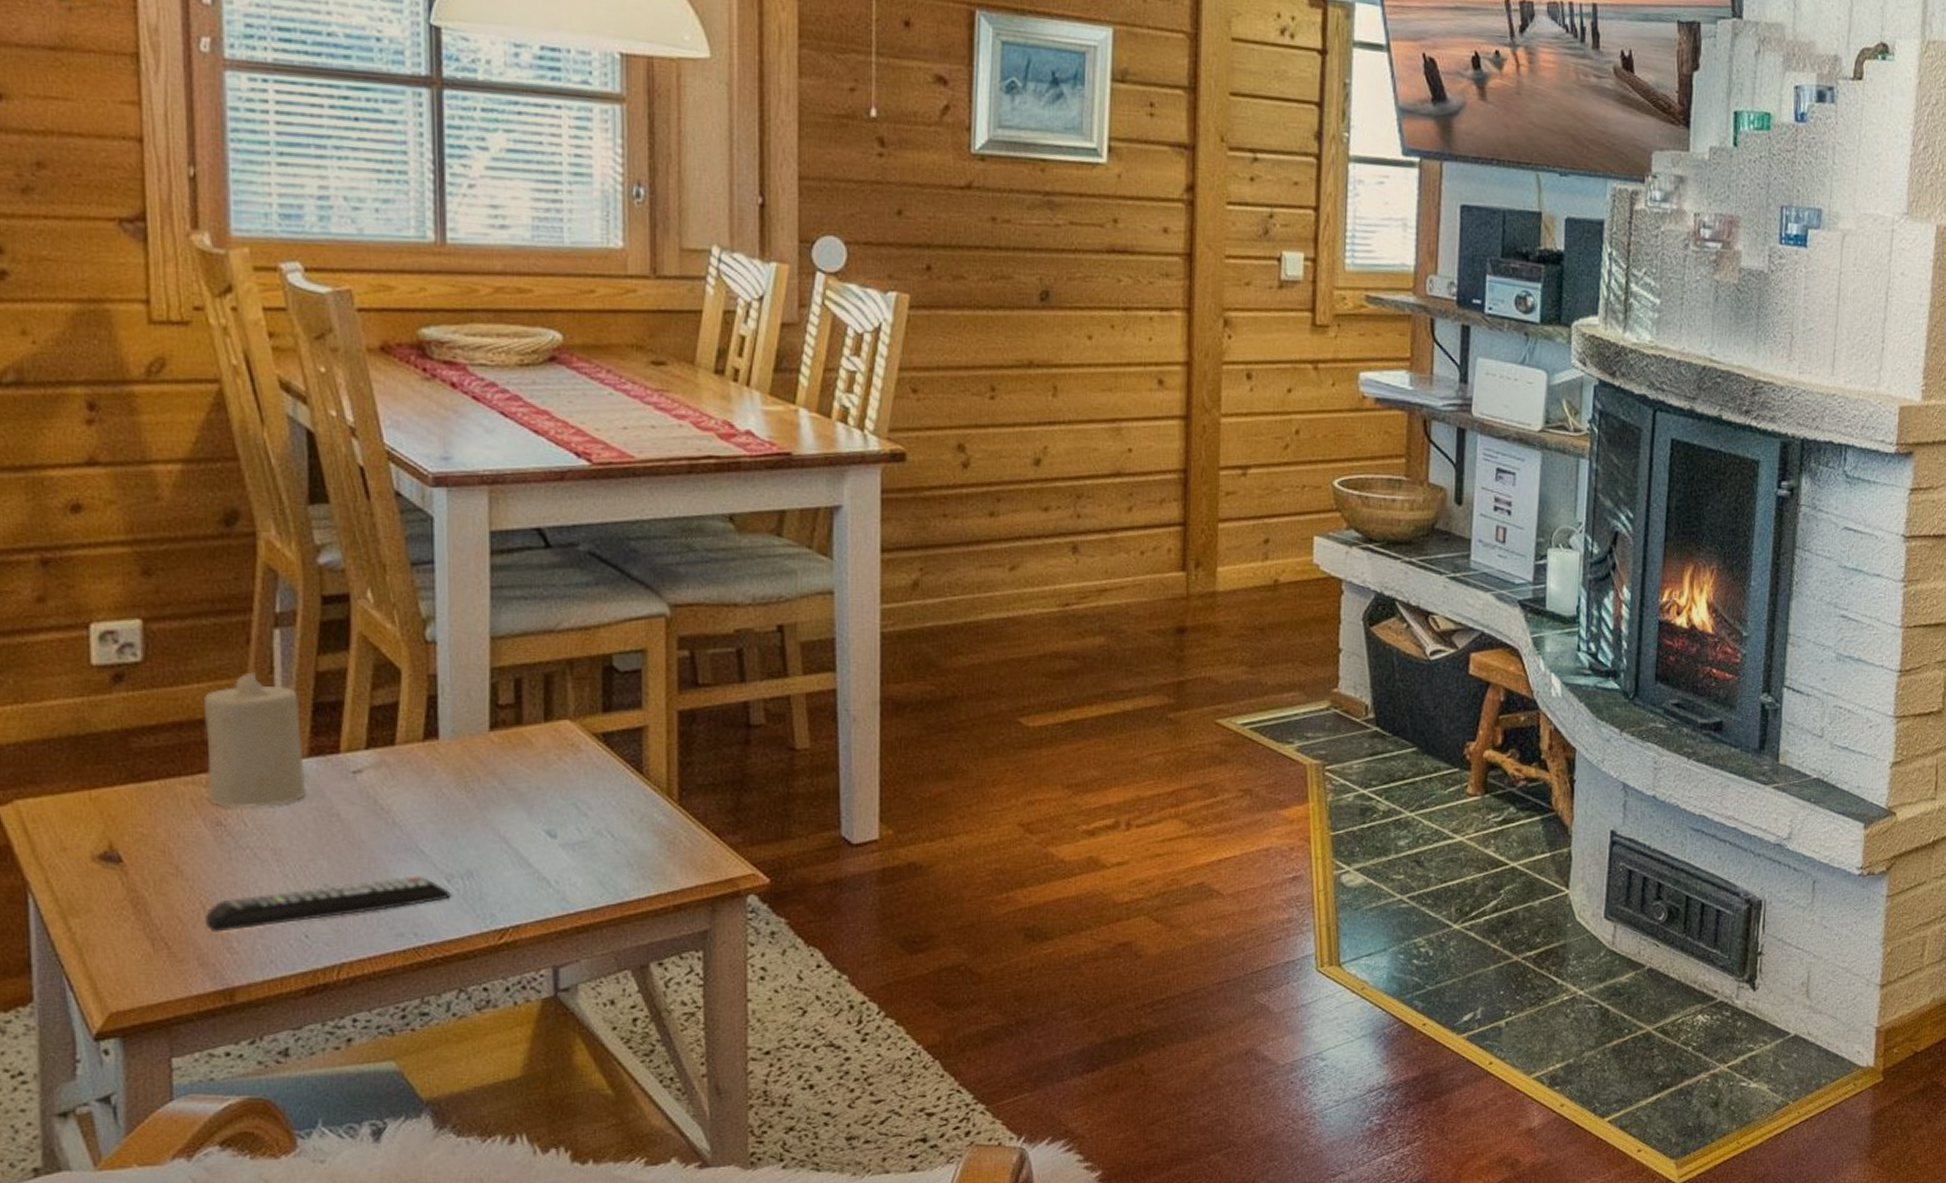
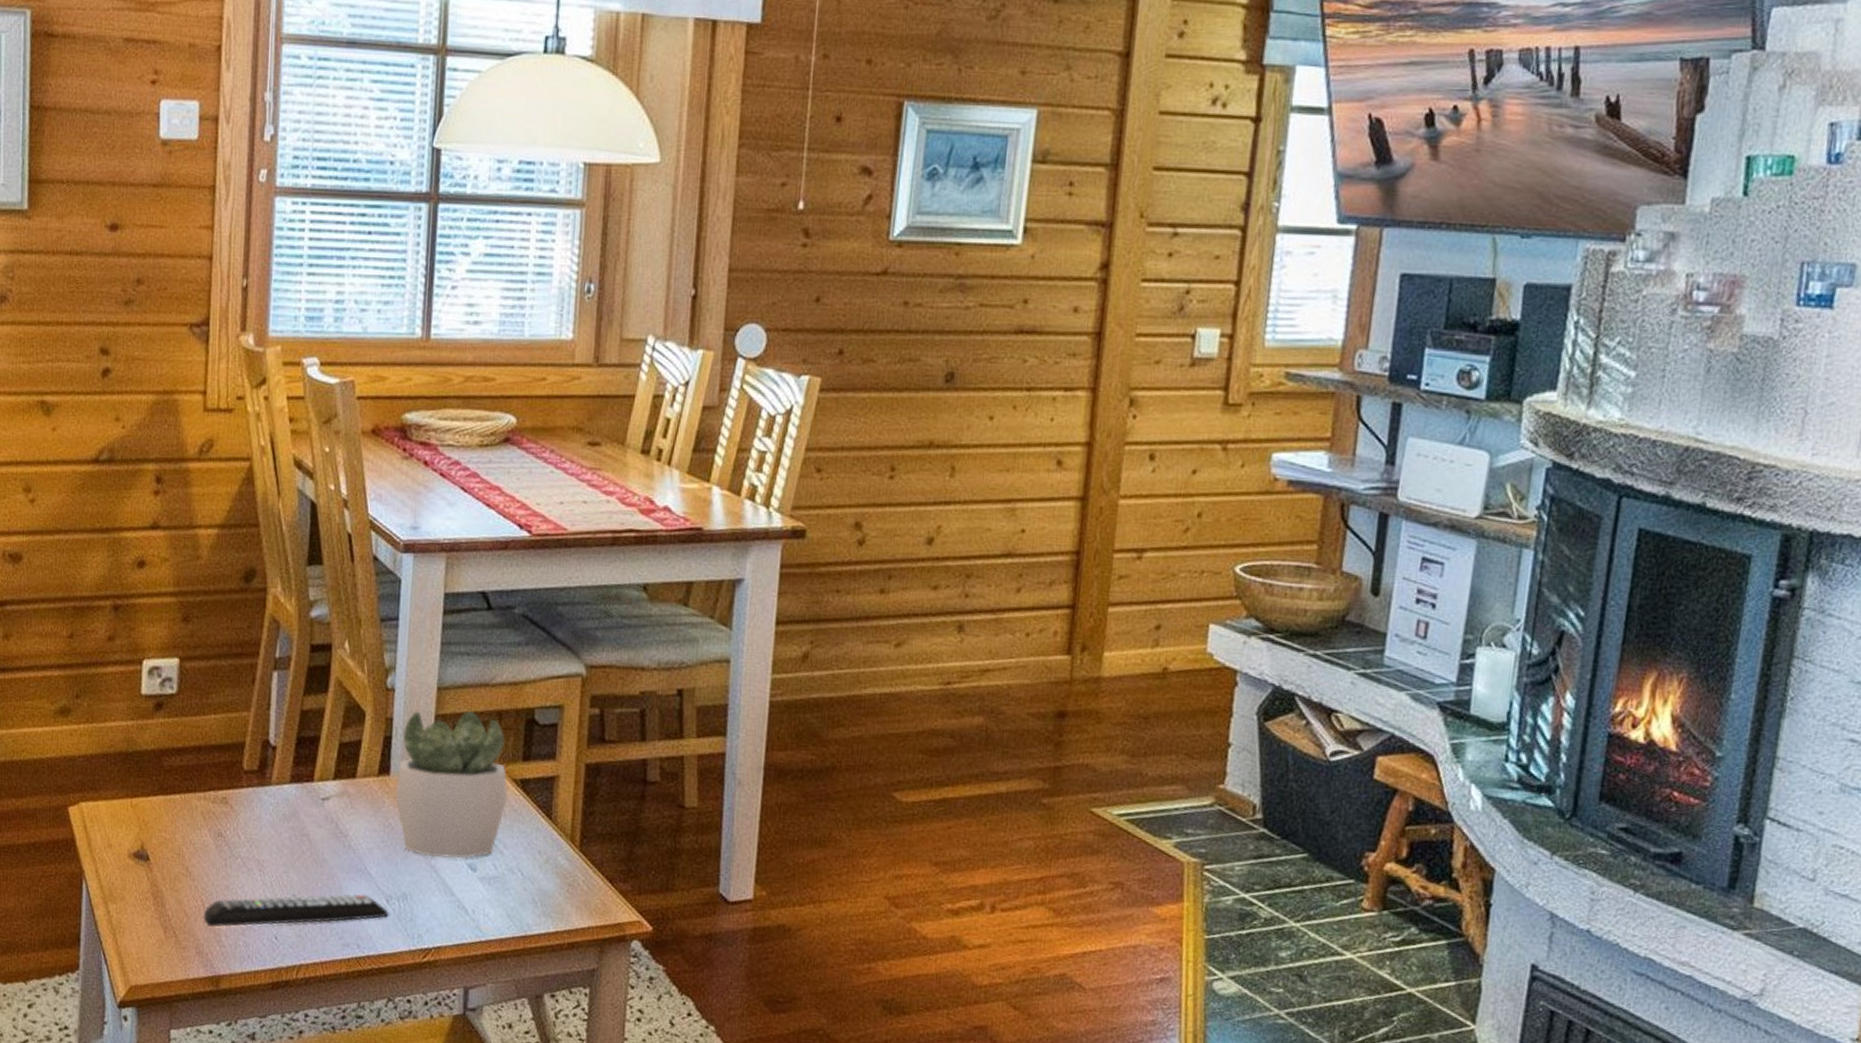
candle: present [204,672,306,808] -> none [215,707,287,824]
succulent plant: none [447,662,588,827] -> present [395,711,508,859]

